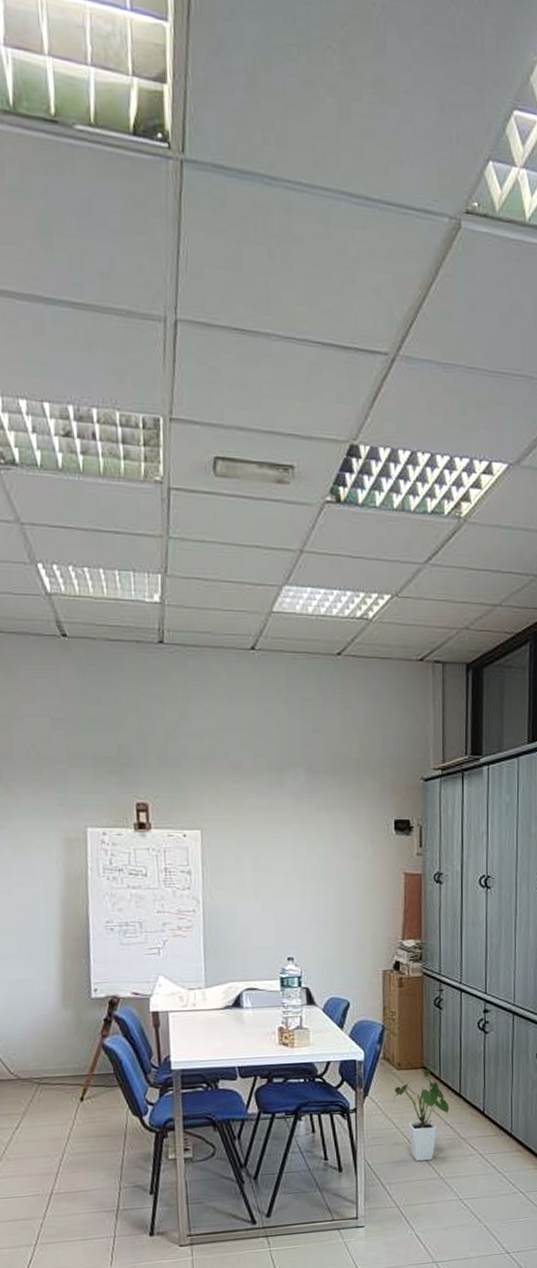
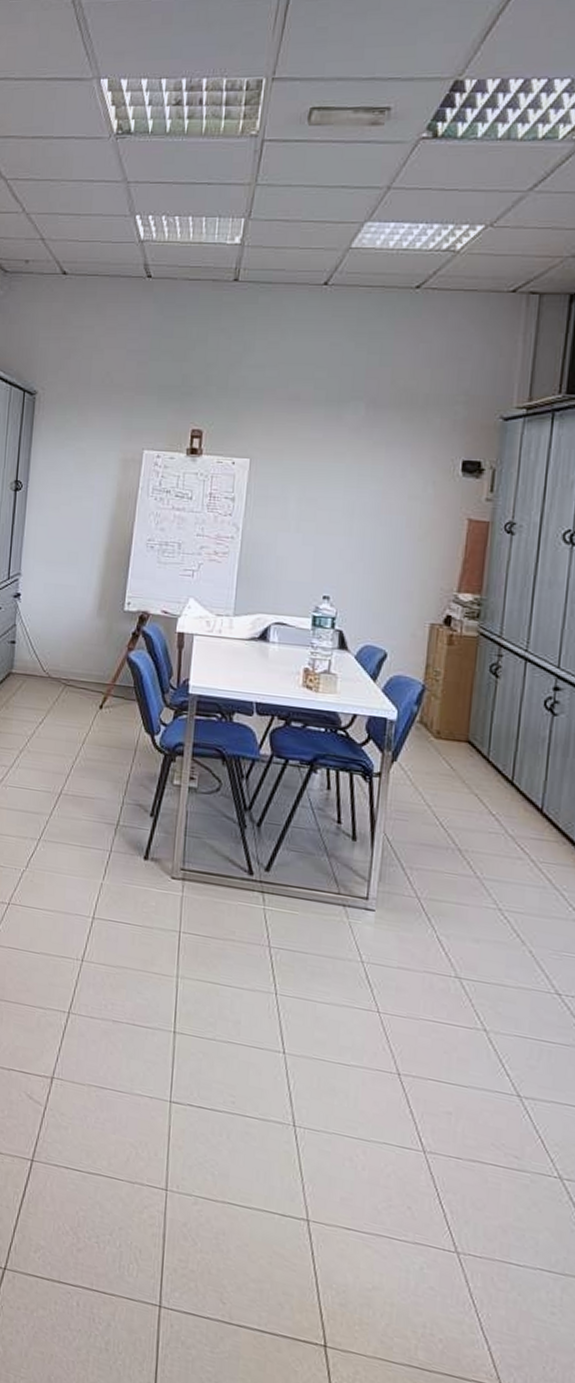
house plant: present [394,1068,450,1162] -> none [427,742,497,853]

